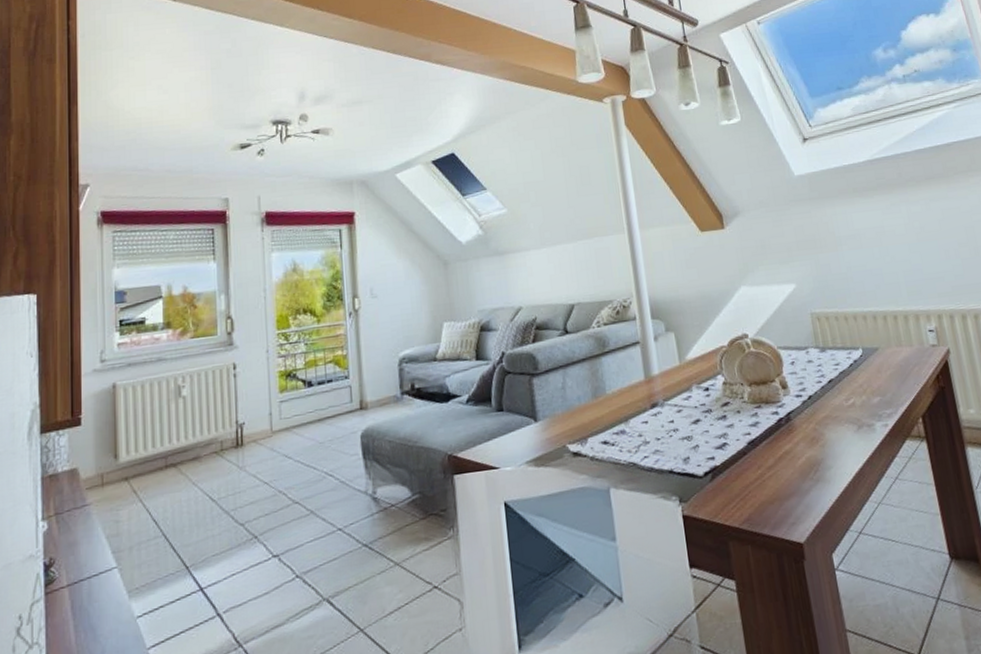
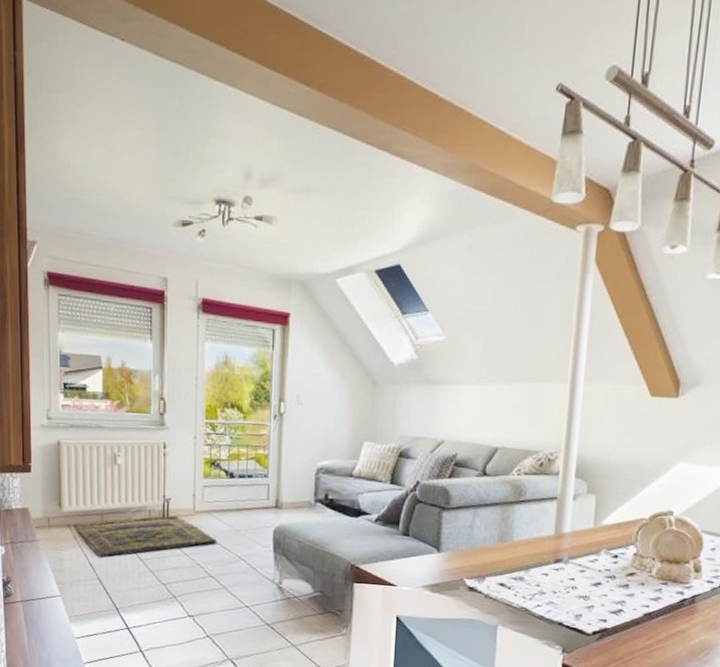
rug: none [132,441,300,508] -> present [73,515,218,557]

